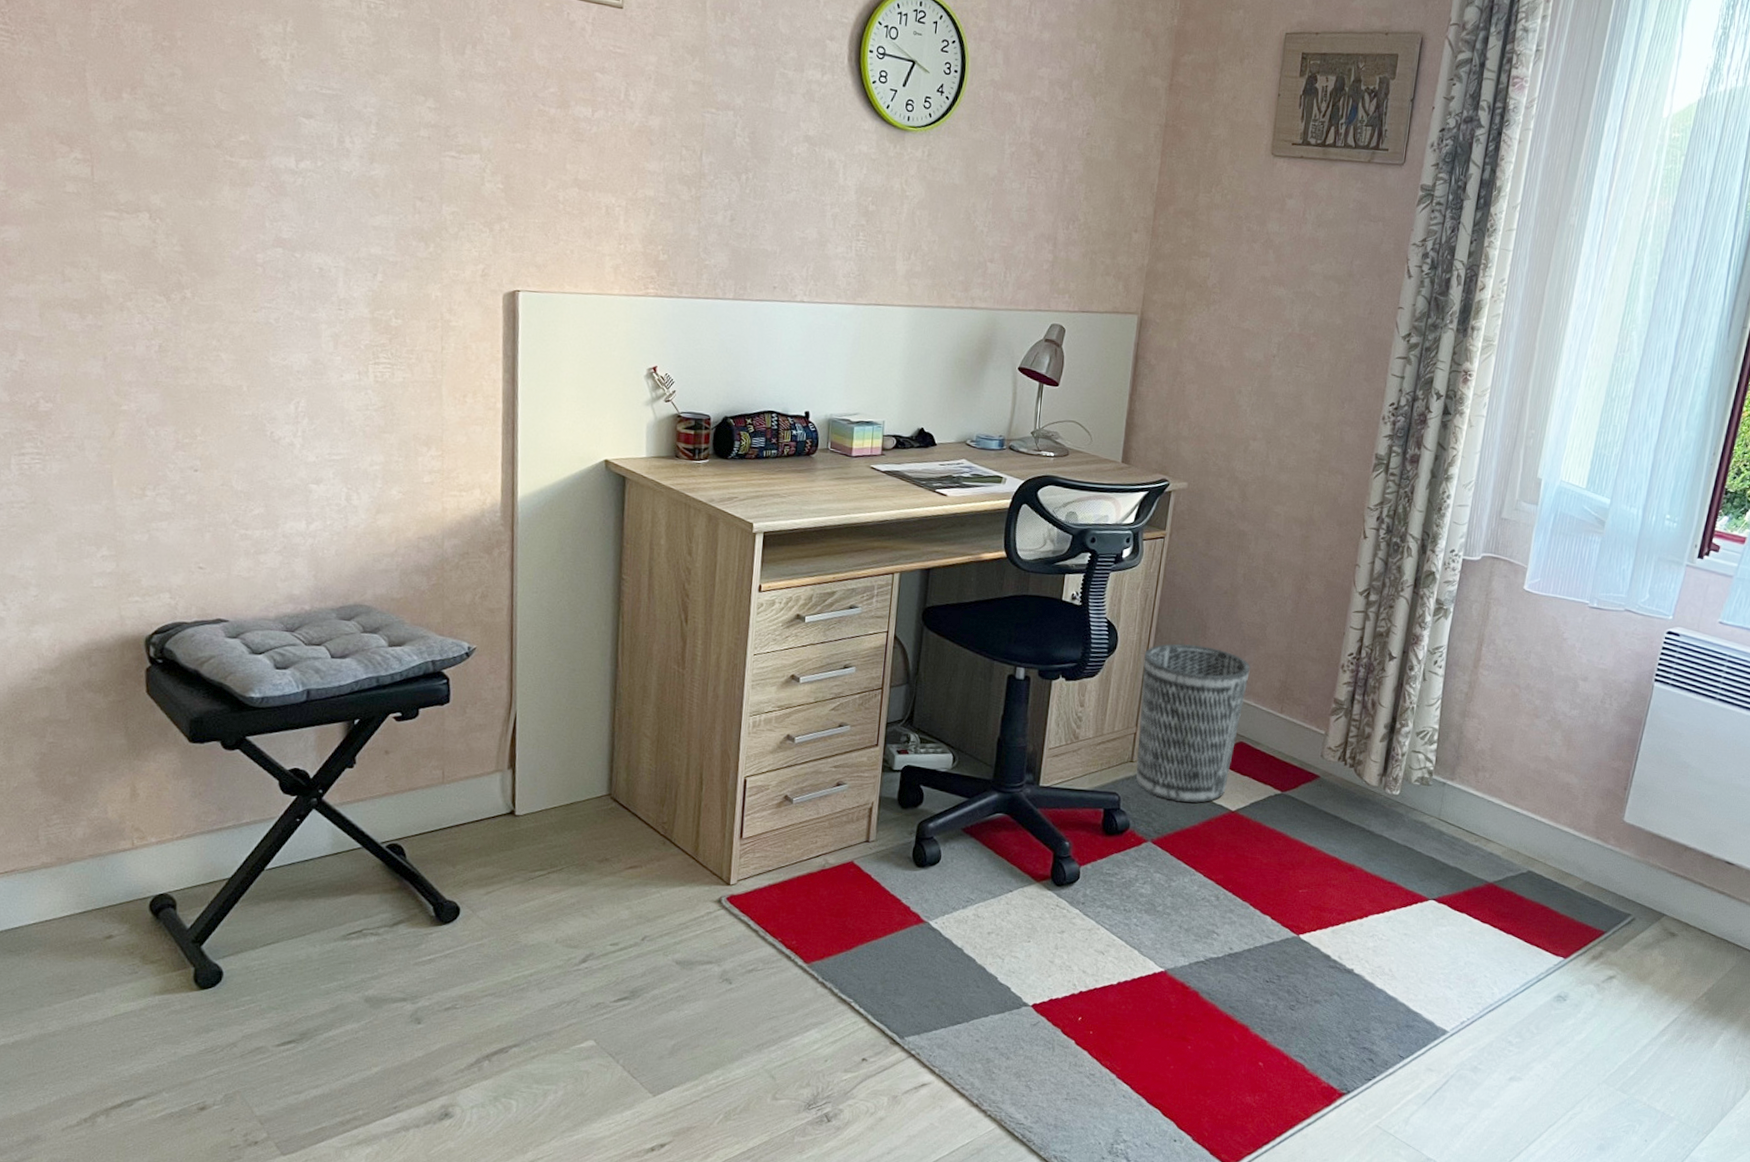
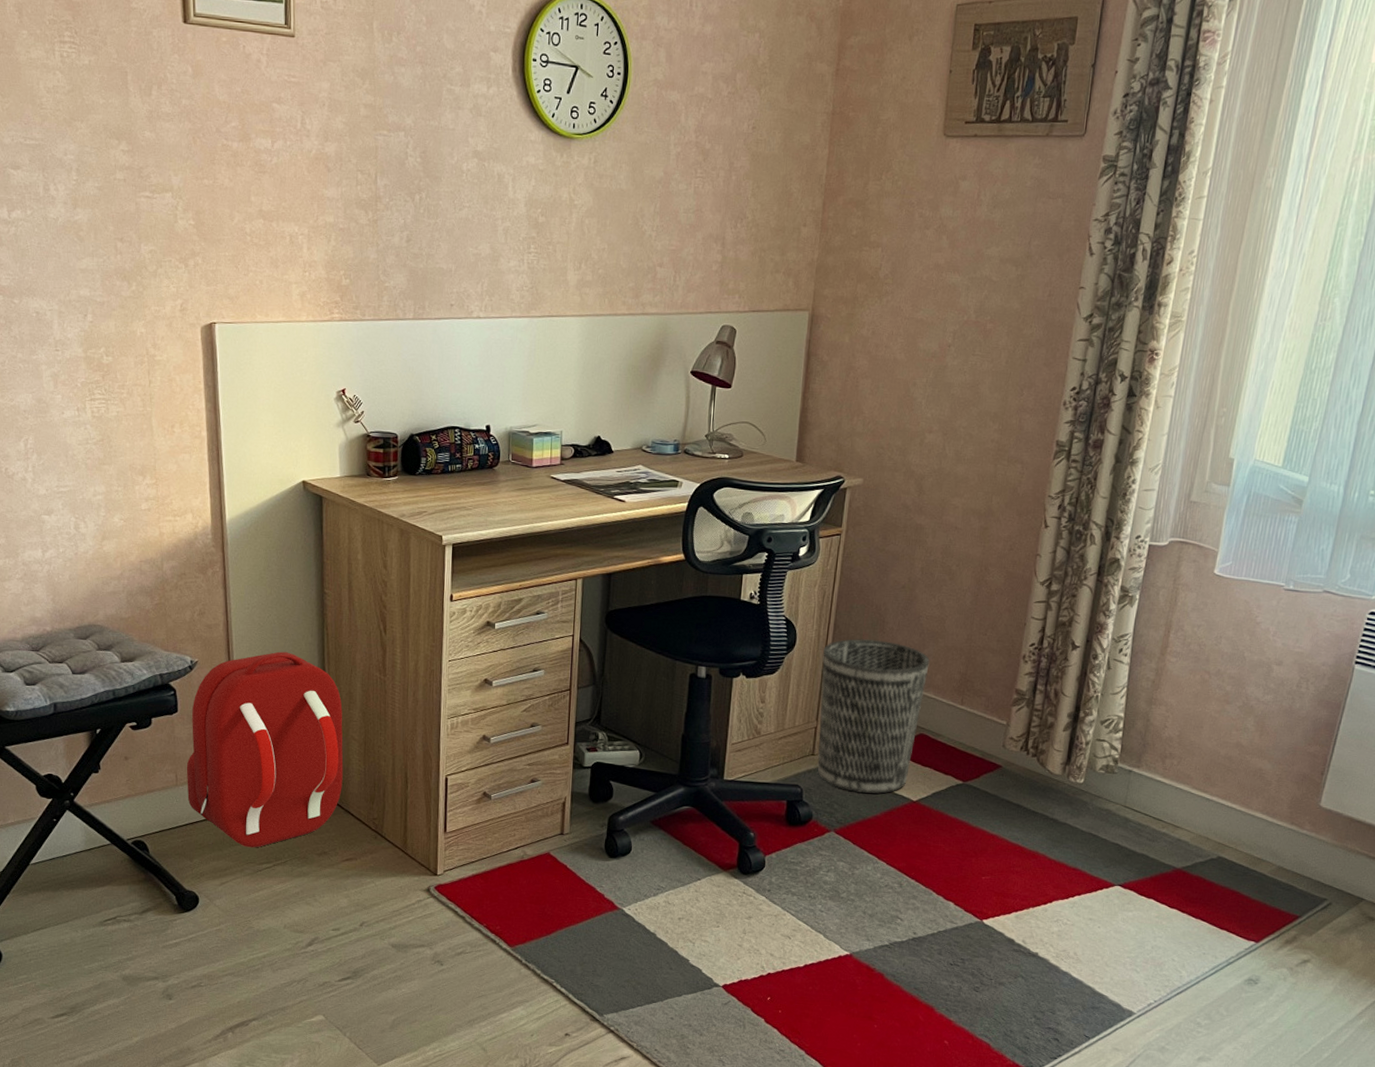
backpack: none [454,639,635,854] -> present [186,651,344,848]

